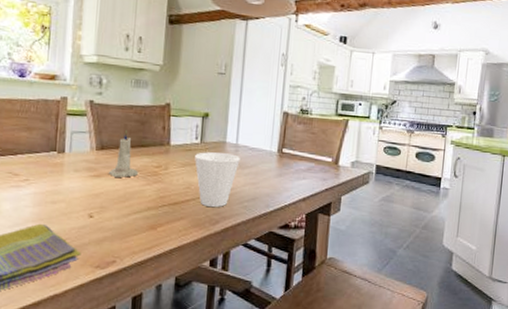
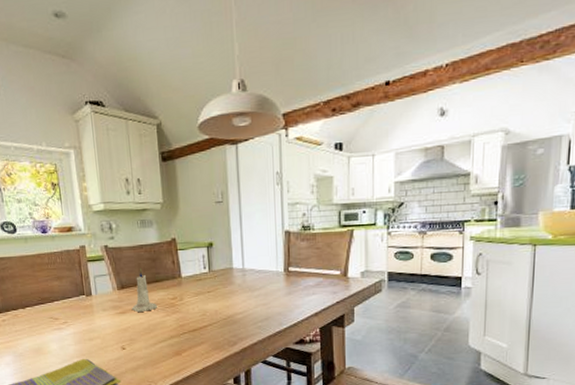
cup: present [195,152,240,208] -> none [206,278,249,331]

